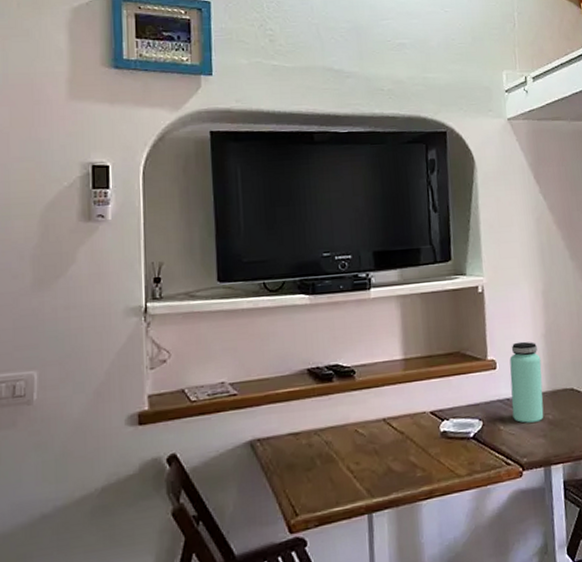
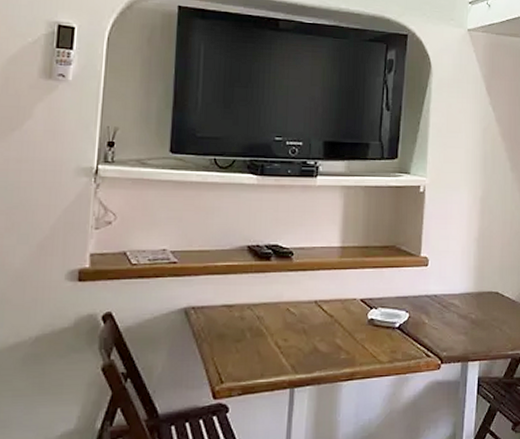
bottle: present [509,341,544,423] -> none [438,243,471,320]

